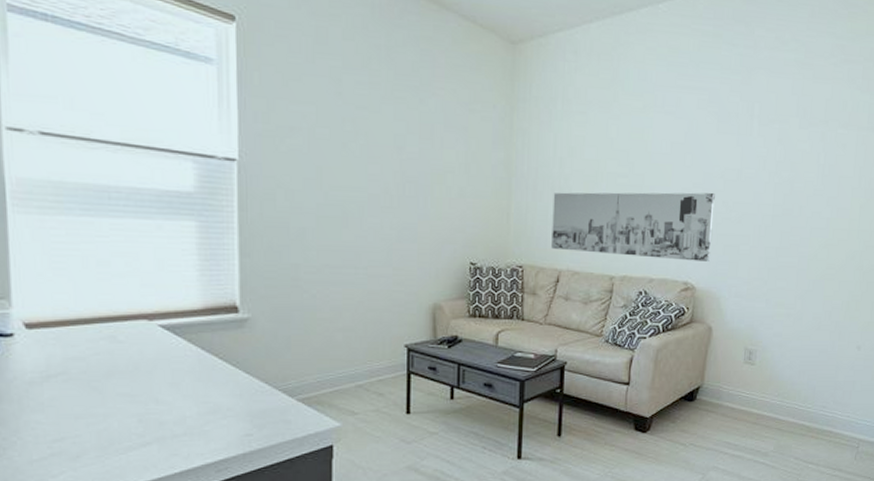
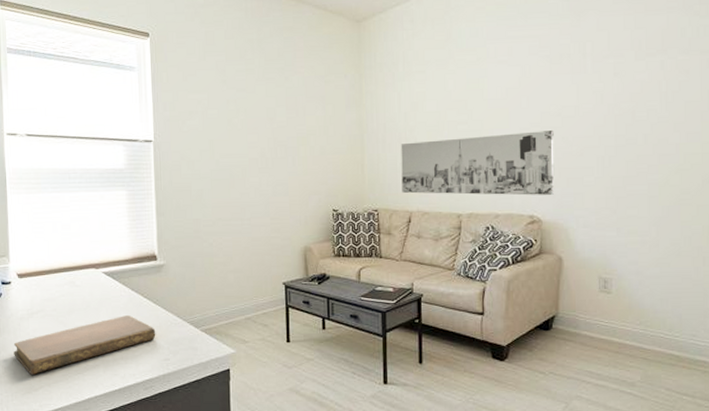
notebook: none [18,381,235,457] -> present [14,315,156,375]

